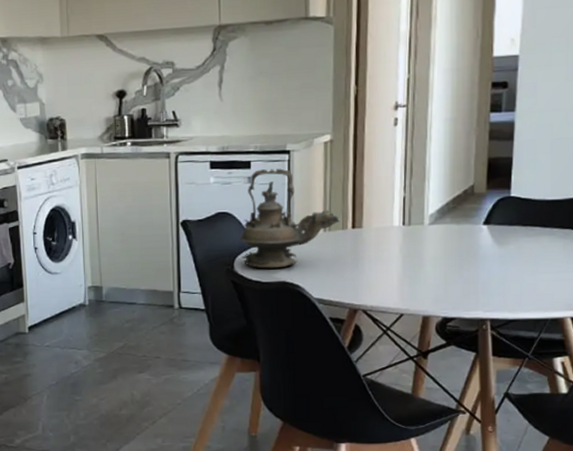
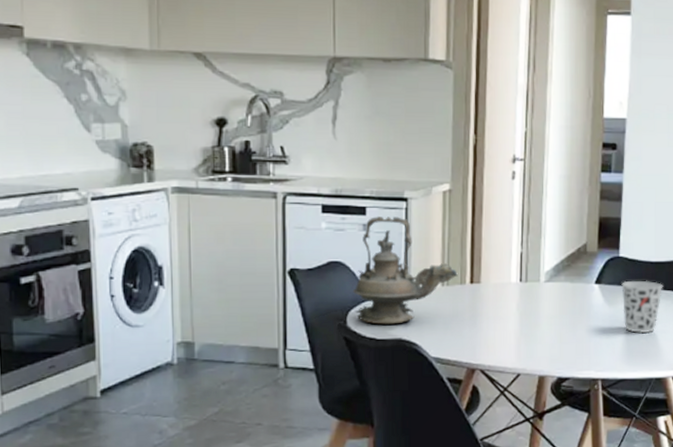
cup: none [513,219,561,274] -> present [621,280,663,334]

